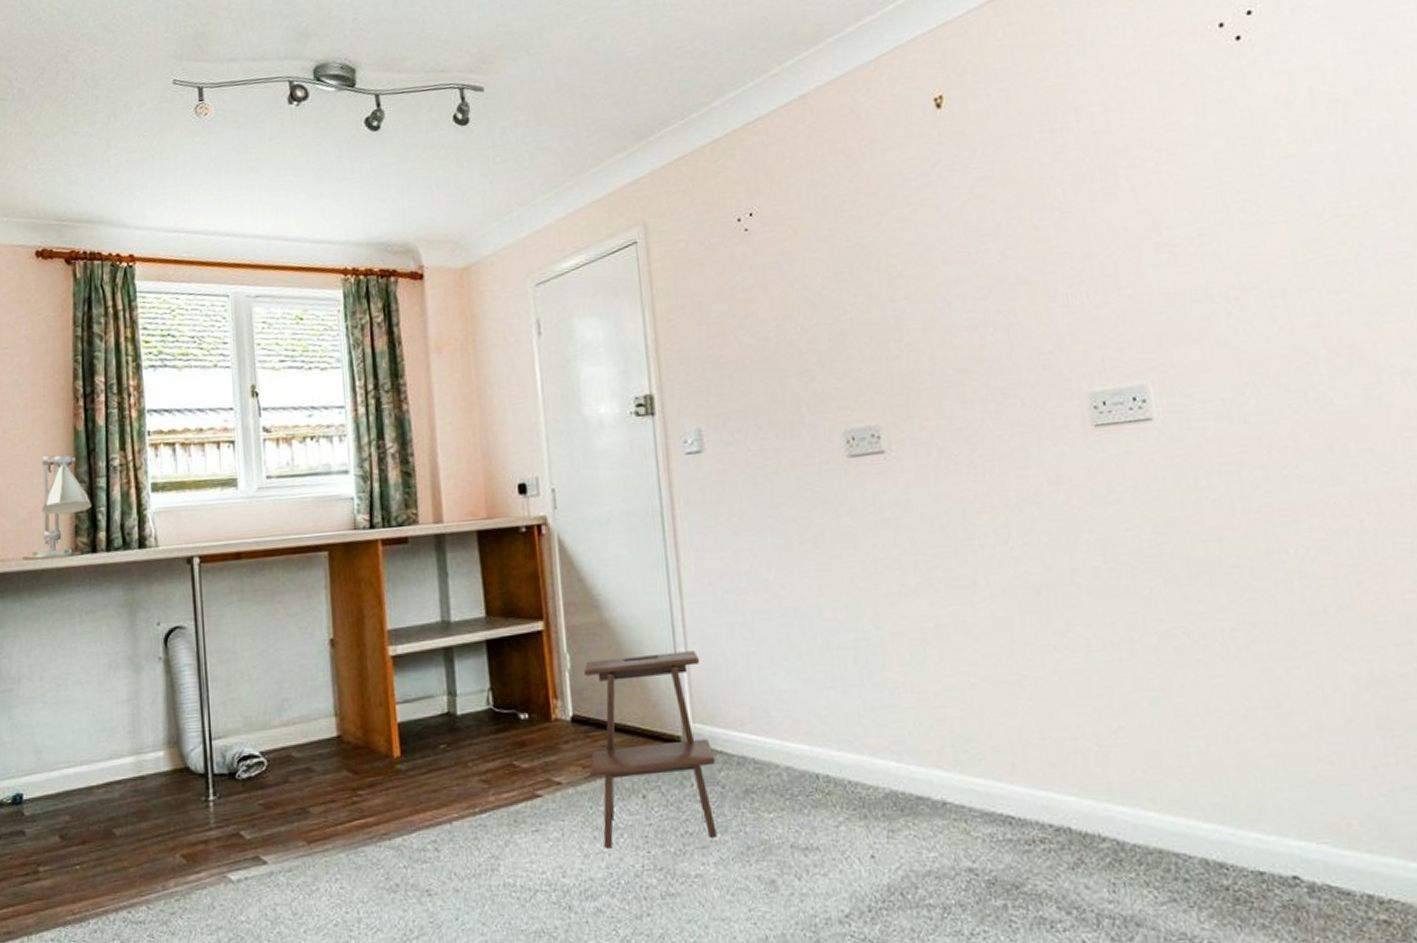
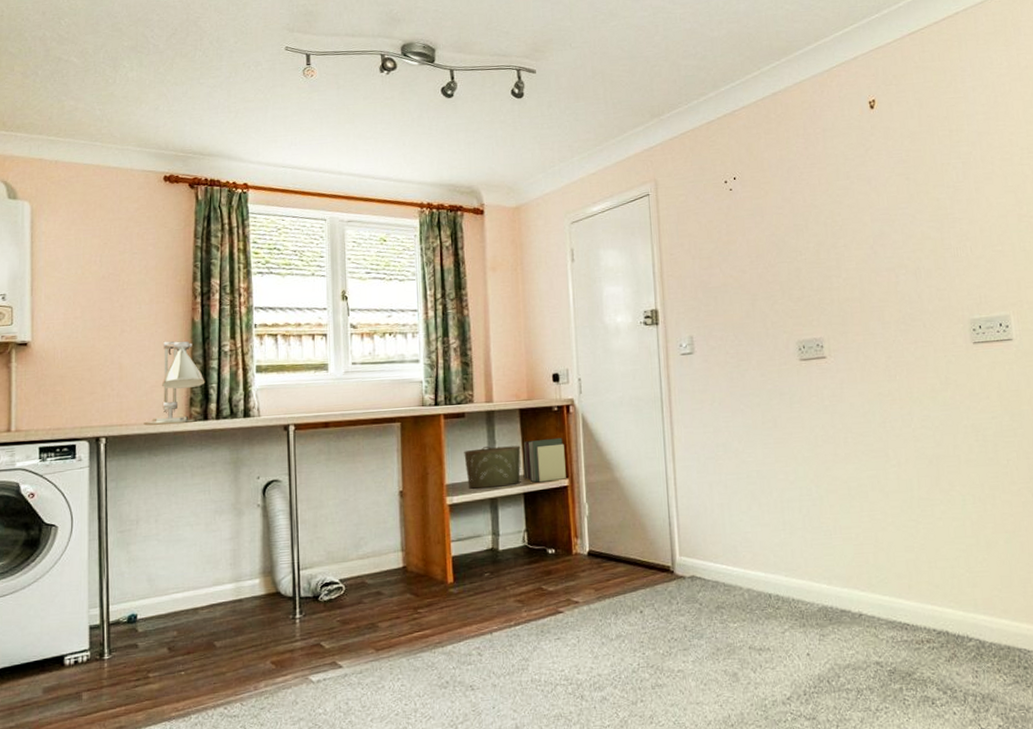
basket: none [408,578,481,636] -> present [464,445,521,489]
books: none [483,567,540,627] -> present [523,437,566,483]
step stool: present [584,650,717,849] -> none [599,502,696,652]

